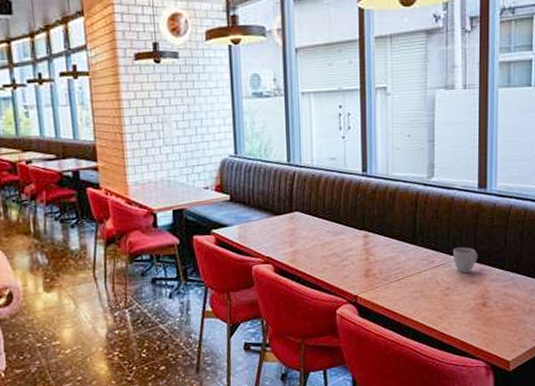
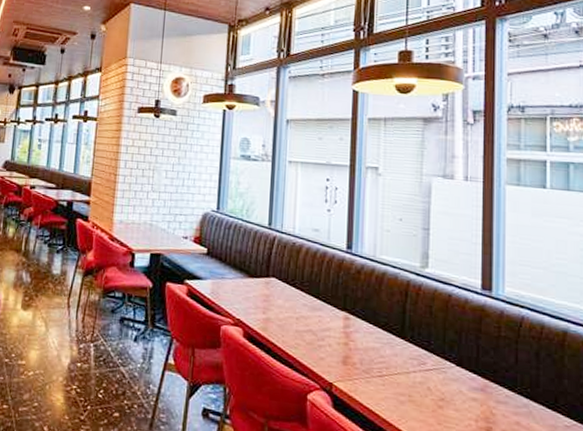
mug: present [453,247,478,274] -> none [449,353,481,387]

